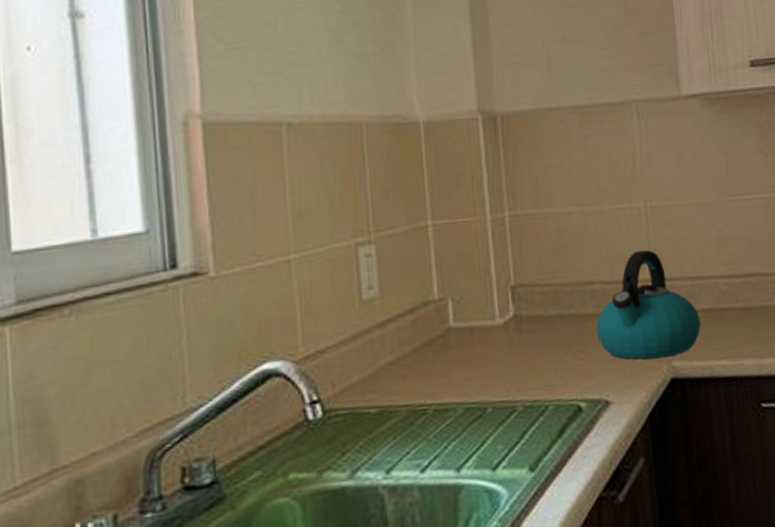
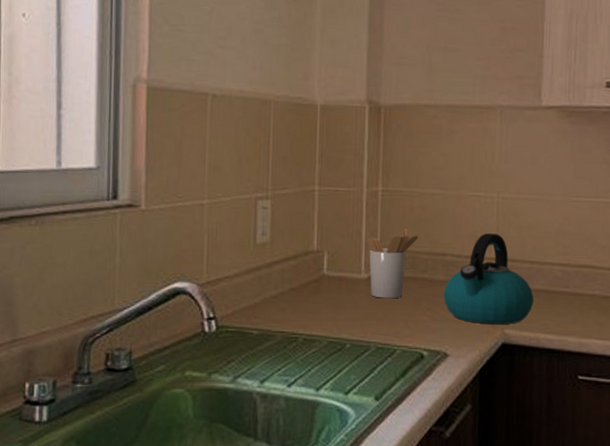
utensil holder: none [498,257,560,347] -> present [367,228,419,299]

